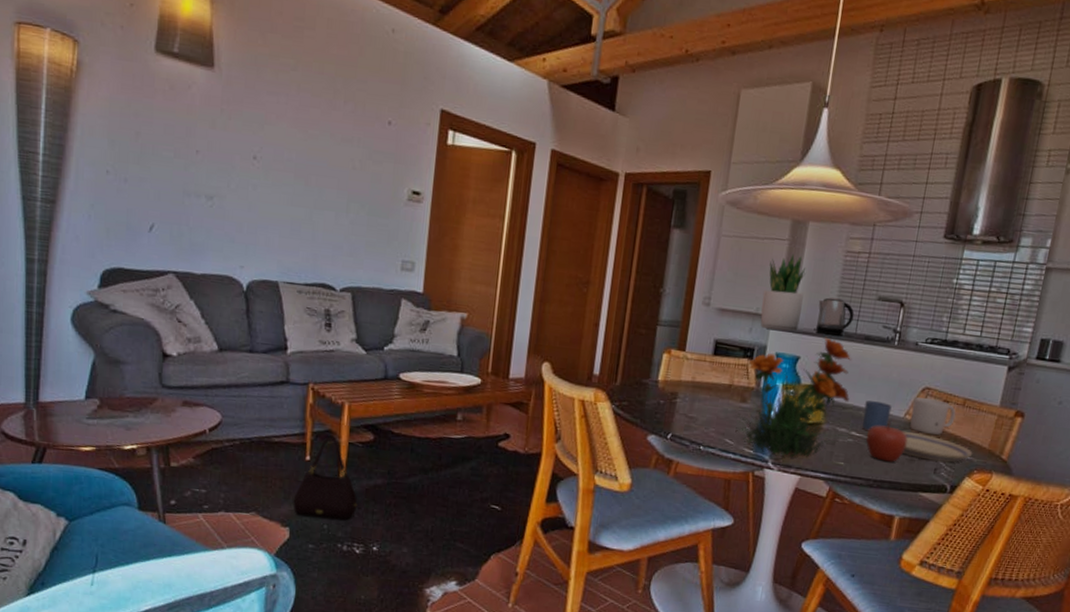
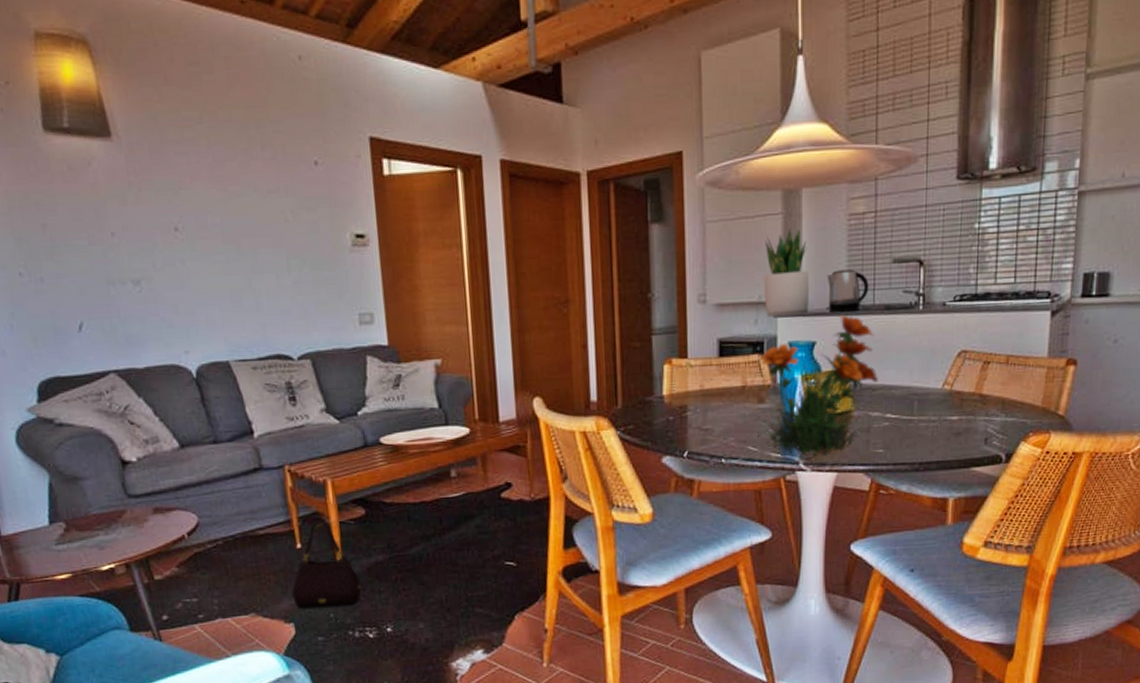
mug: present [862,400,892,432] -> none [896,375,927,411]
fruit: present [866,421,908,462] -> none [903,395,950,441]
plate: present [903,430,973,463] -> none [943,402,1025,431]
mug: present [909,397,956,436] -> none [948,362,1000,403]

